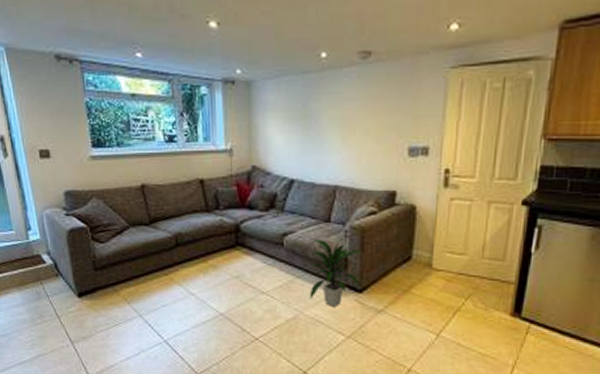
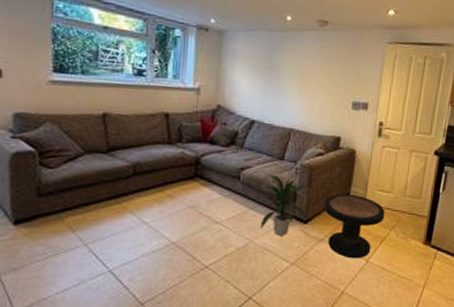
side table: none [380,257,458,333] -> present [323,193,385,259]

